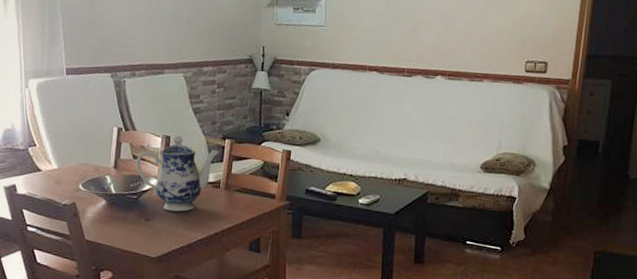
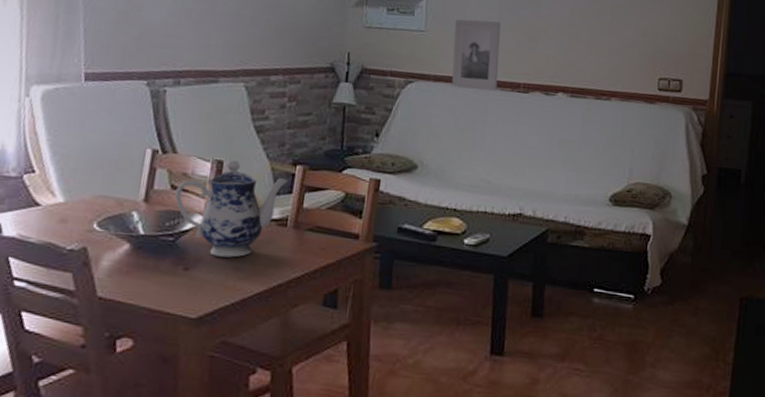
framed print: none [347,14,388,76] -> present [451,19,501,91]

